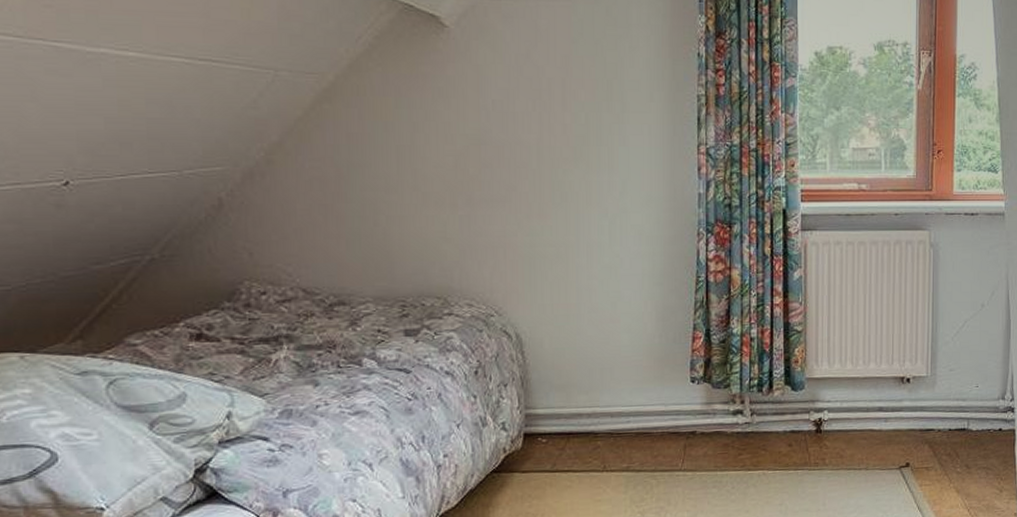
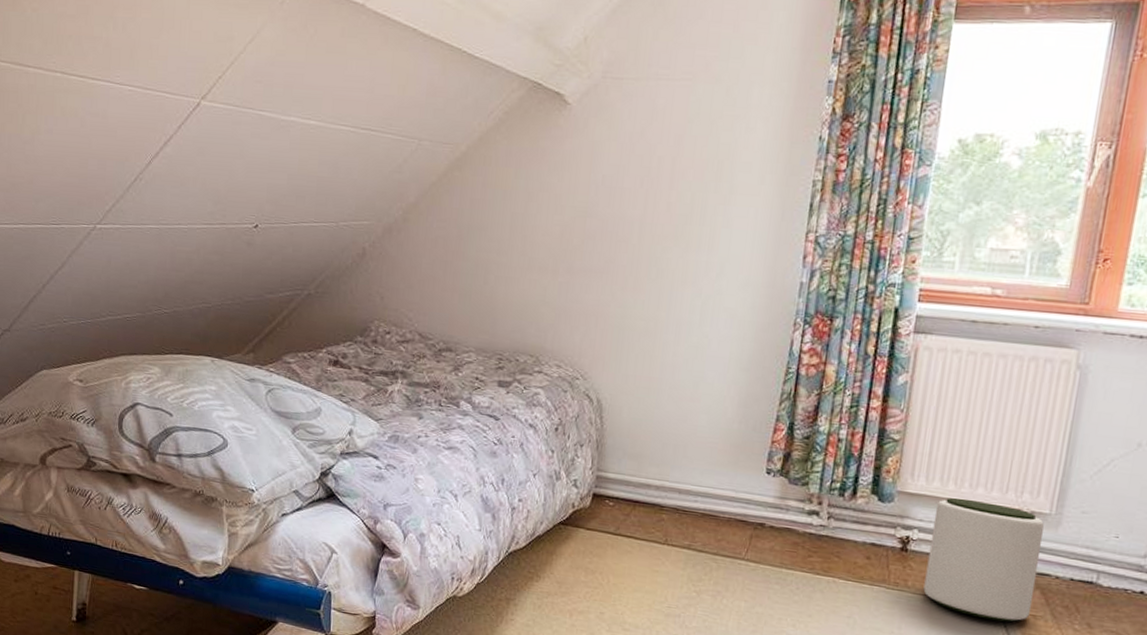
plant pot: none [839,374,925,480] -> present [923,497,1044,622]

